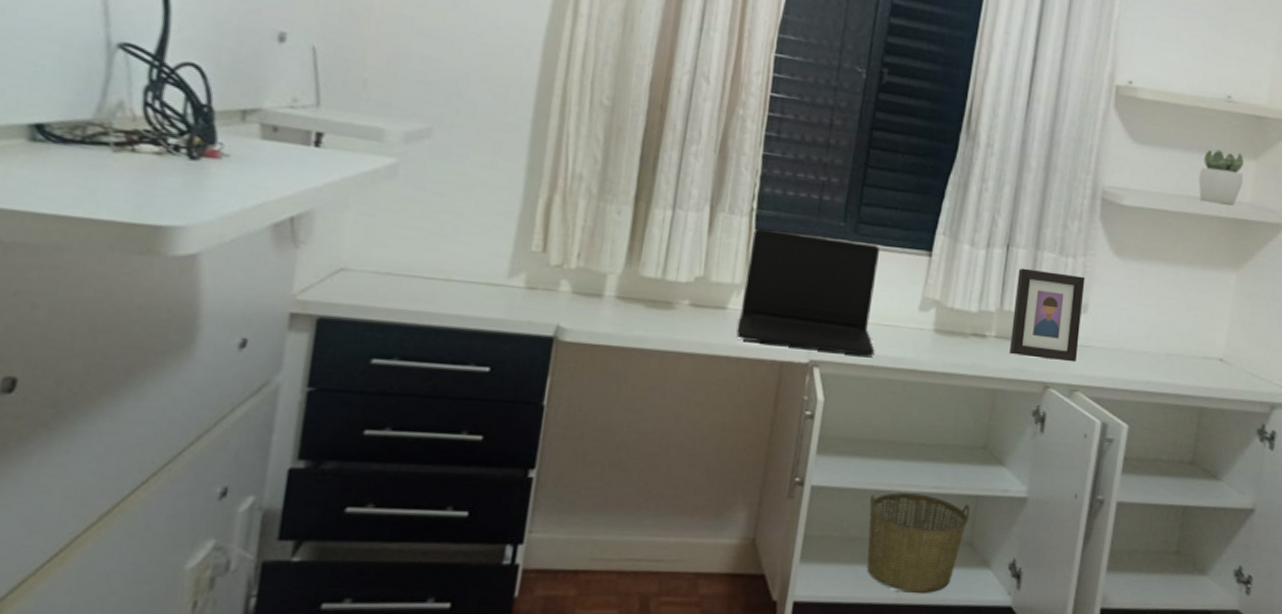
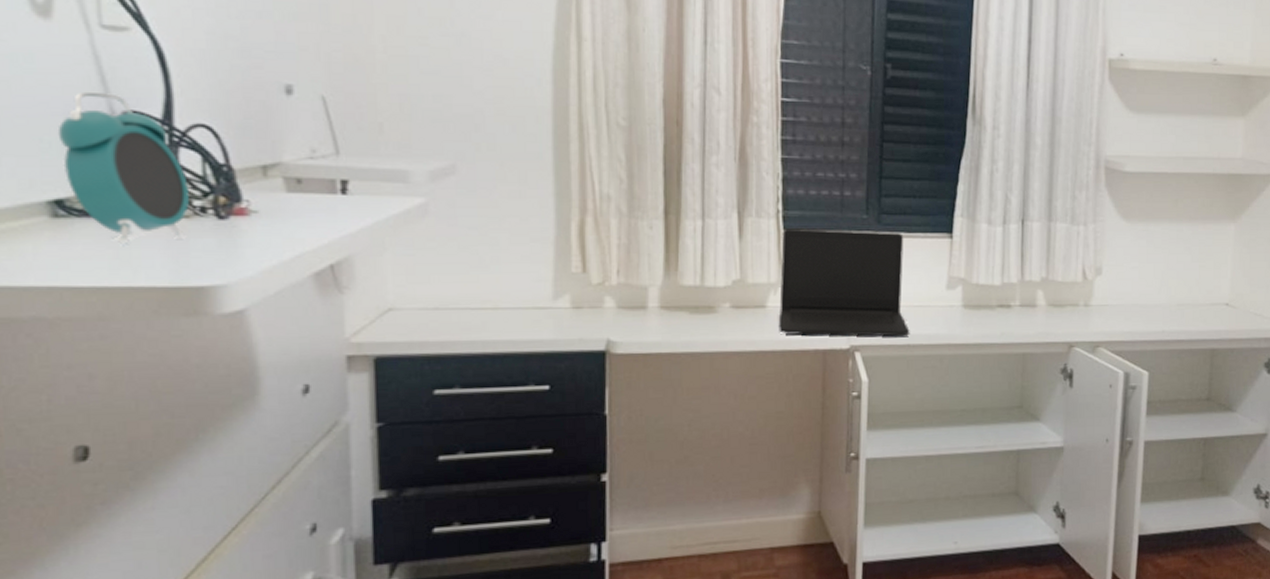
alarm clock: none [51,20,167,176] -> present [57,91,190,246]
basket: present [867,492,970,593] -> none [922,454,1013,542]
picture frame: present [1009,268,1085,362] -> none [1034,240,1097,322]
succulent plant: present [1198,150,1244,206] -> none [1193,111,1234,162]

